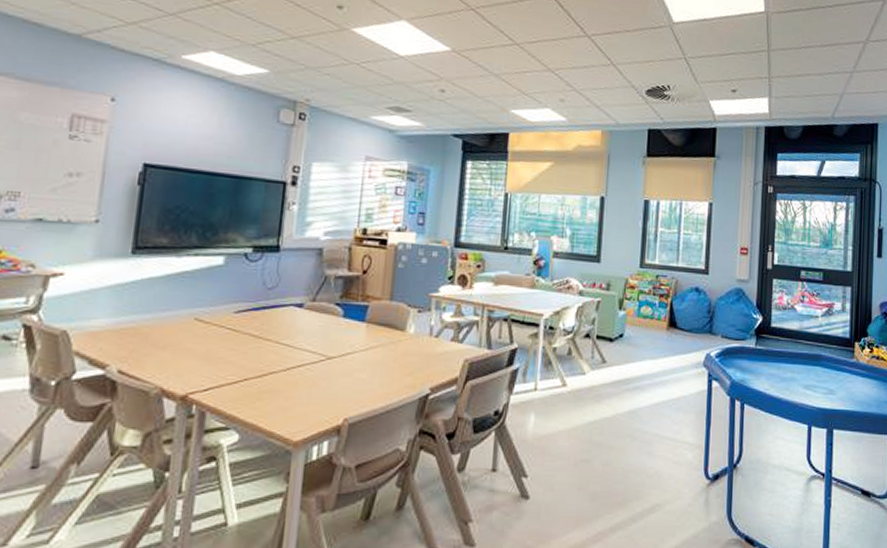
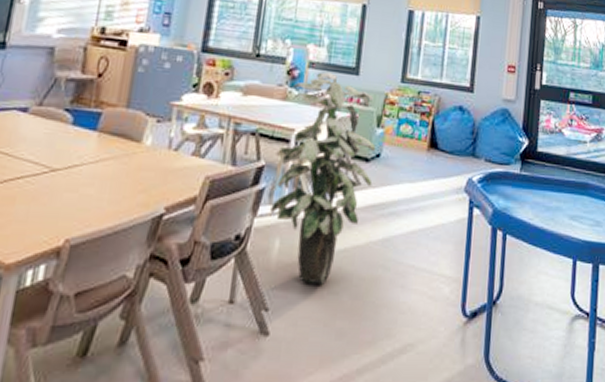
indoor plant: none [525,261,619,453] -> present [270,72,376,285]

